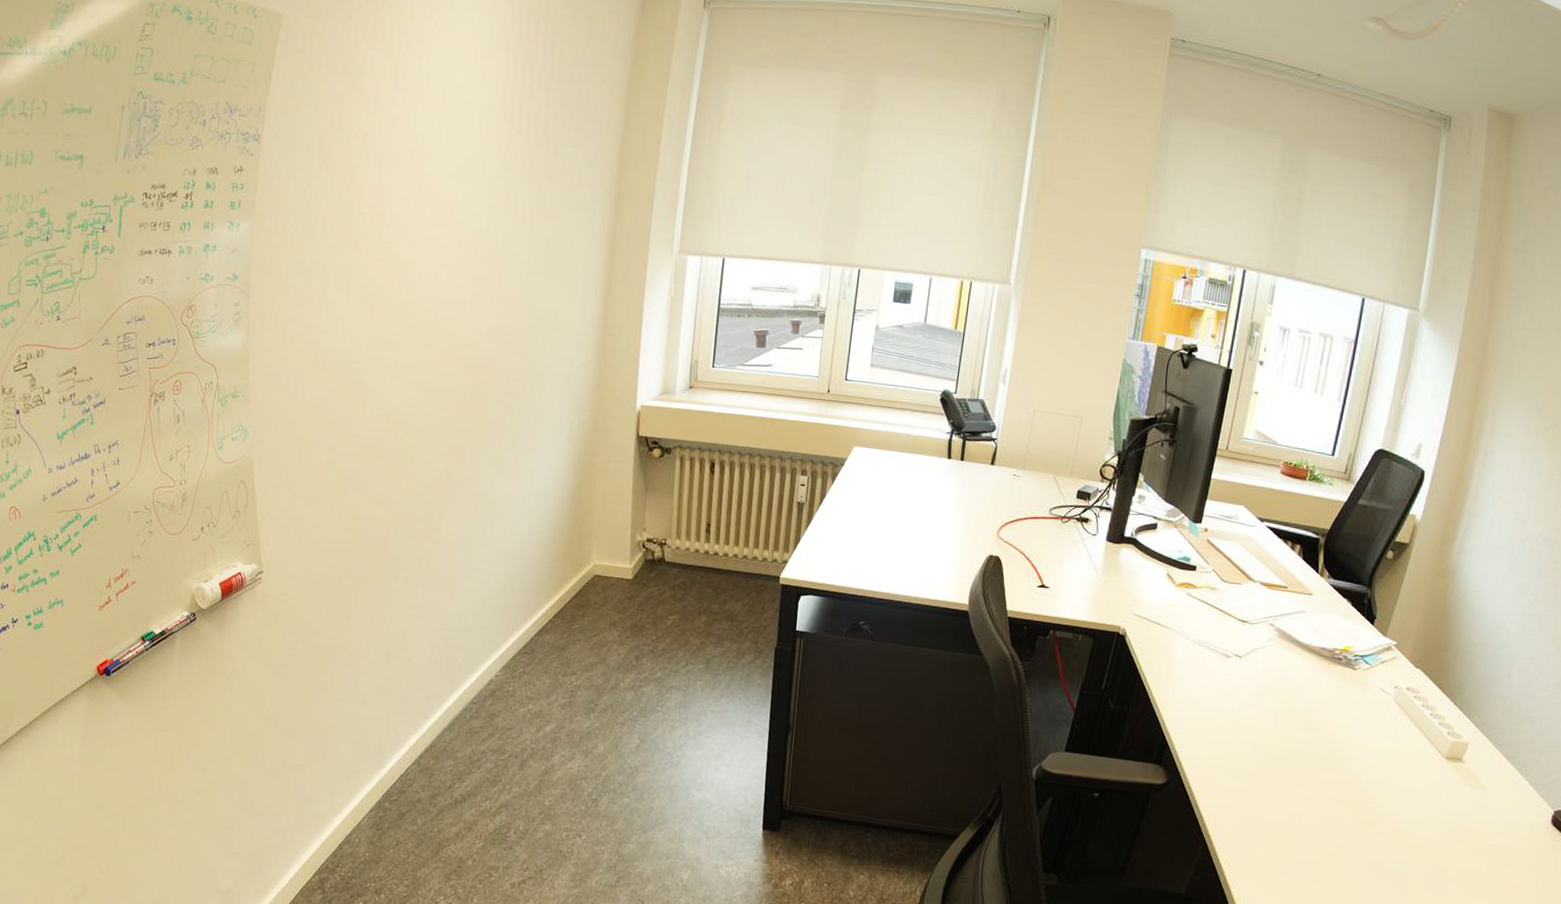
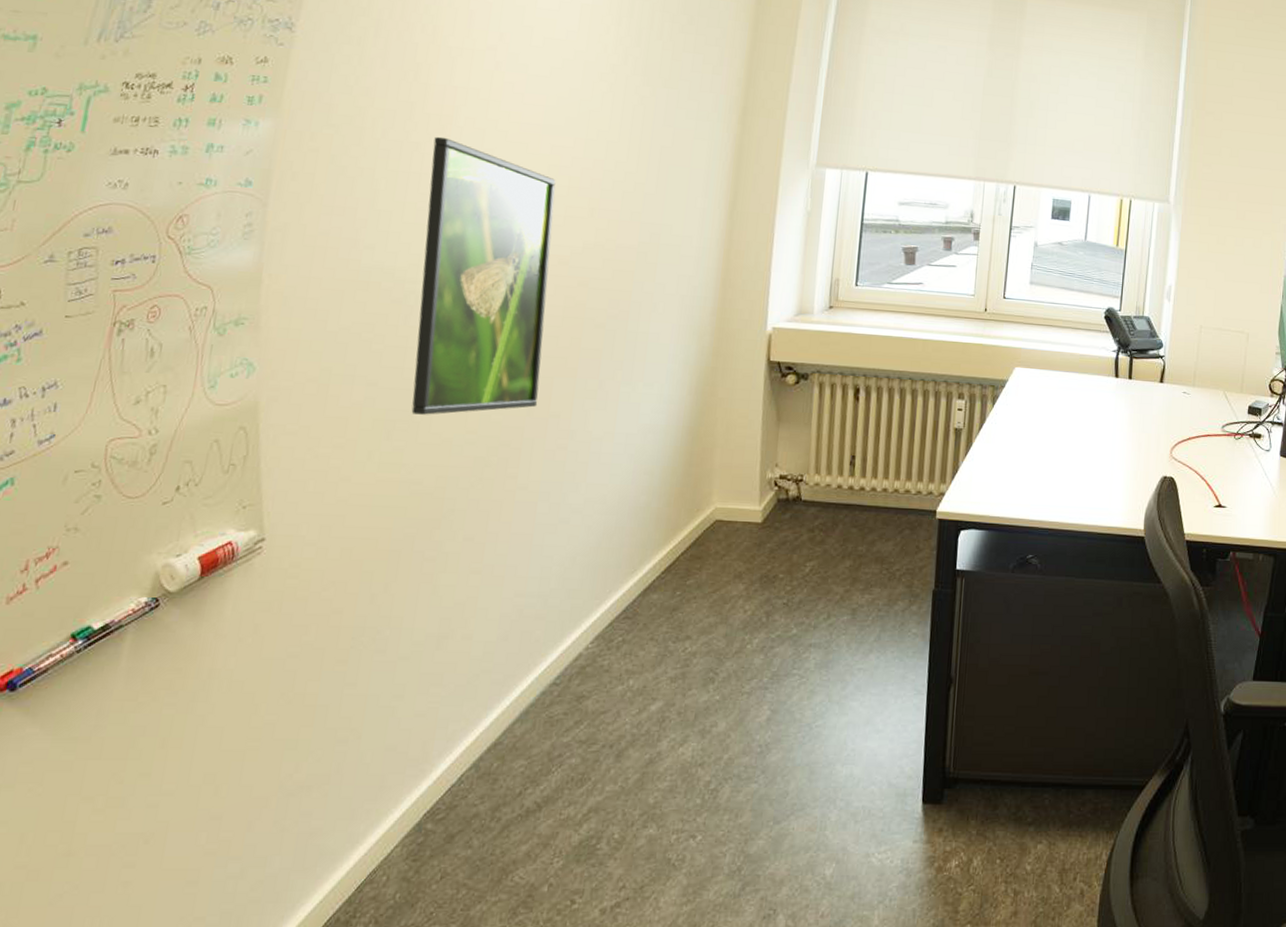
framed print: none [361,233,463,476] -> present [411,136,556,415]

